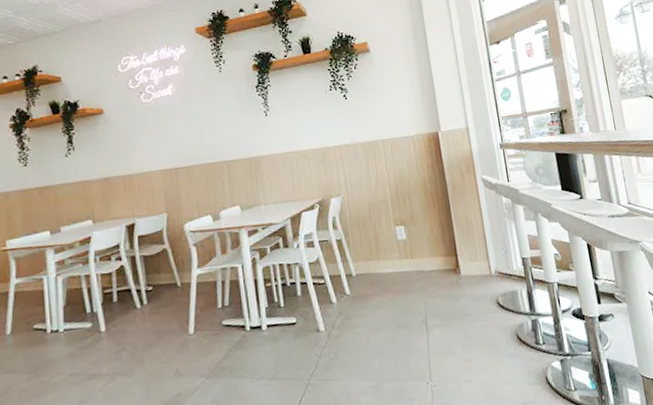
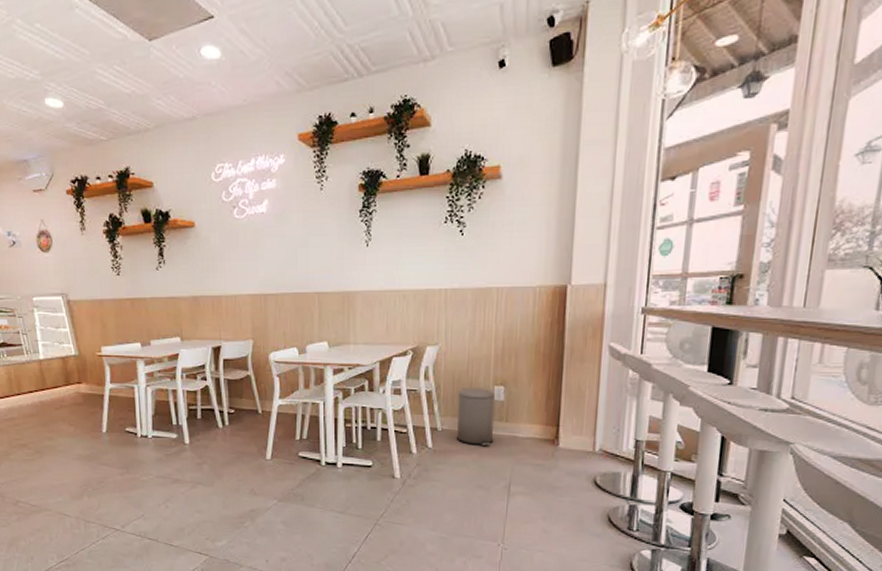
pedal bin: none [364,229,404,286] -> present [457,388,494,446]

